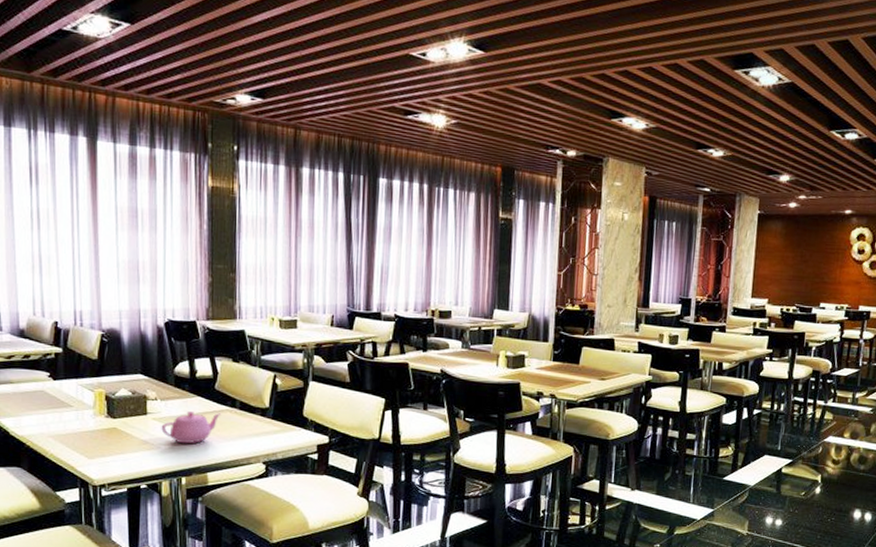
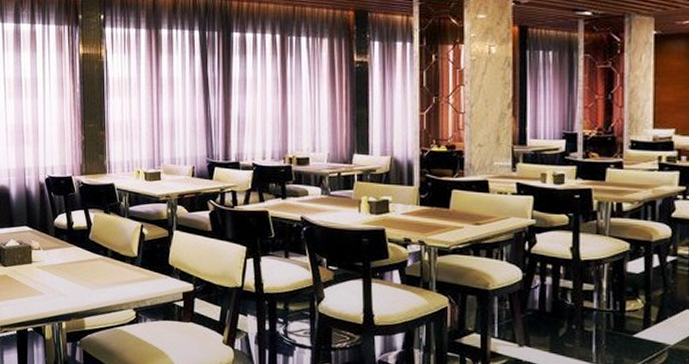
teapot: present [161,410,222,444] -> none [44,259,95,291]

